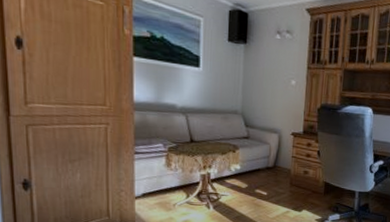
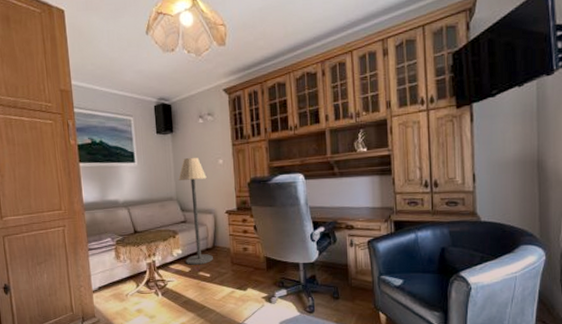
floor lamp: none [243,73,277,183] -> present [178,158,213,265]

